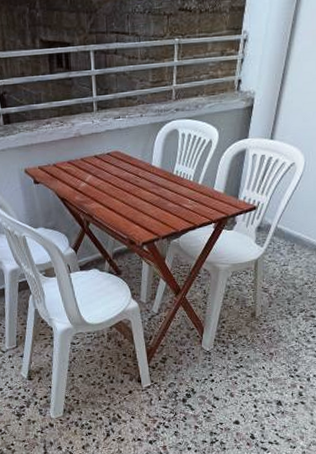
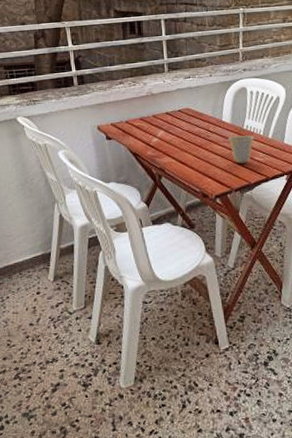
cup: none [156,180,185,211] -> present [227,135,255,164]

